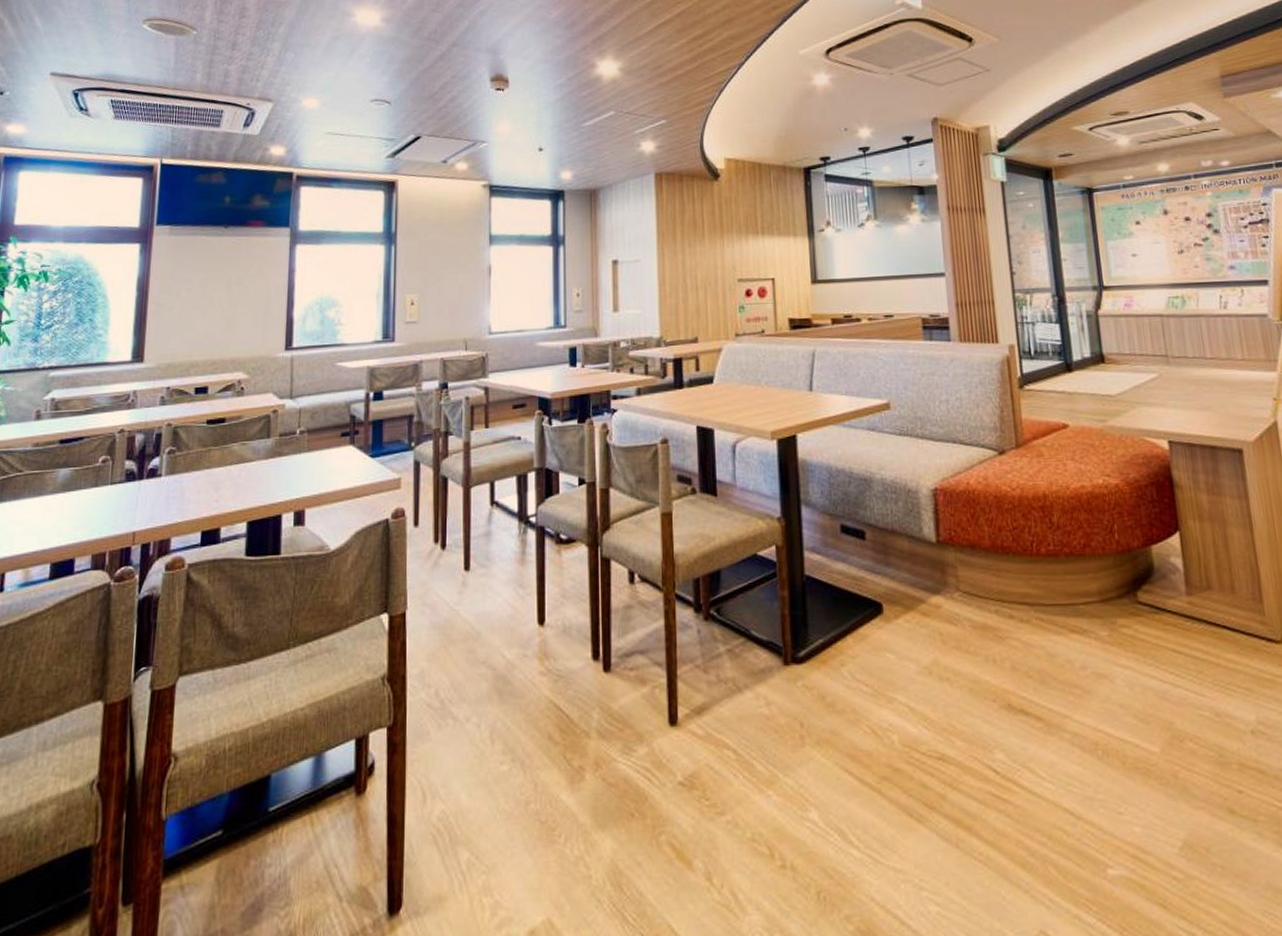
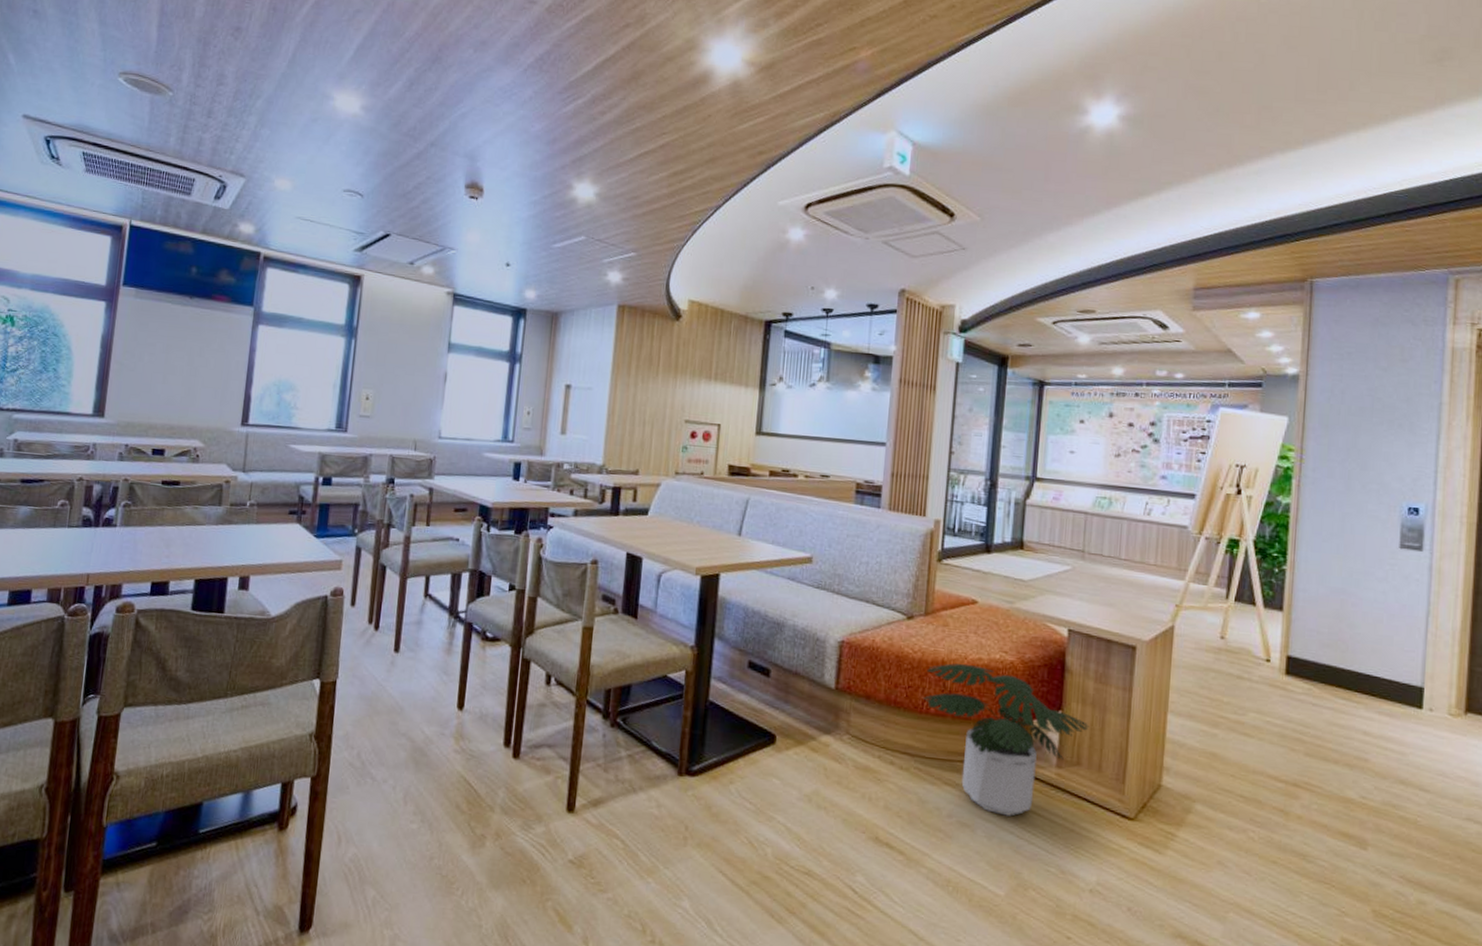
potted plant: none [1029,495,1212,659] -> present [923,663,1089,816]

